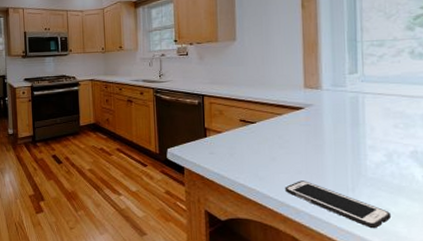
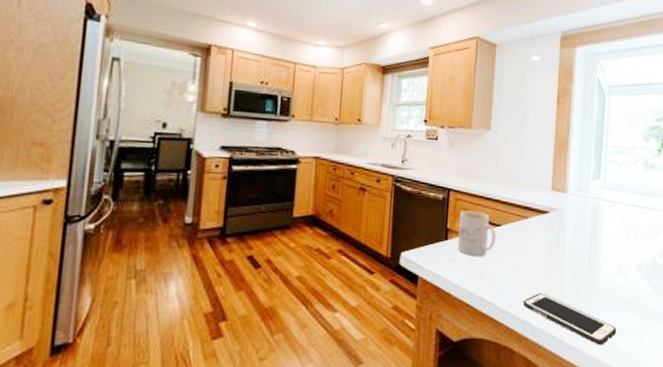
mug: none [214,112,252,150] -> present [457,211,496,256]

